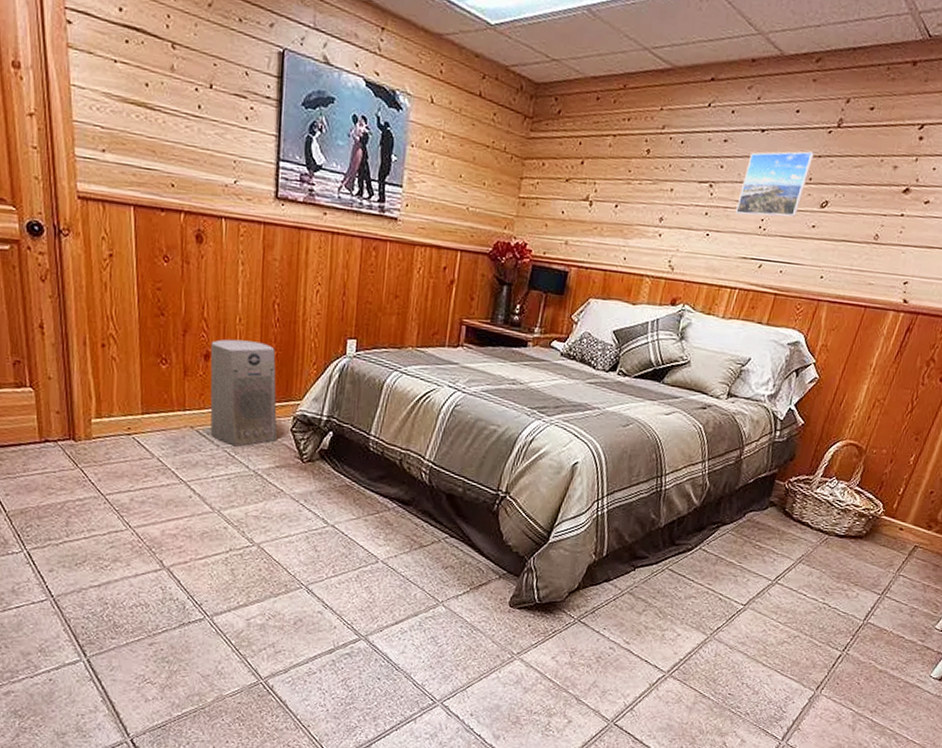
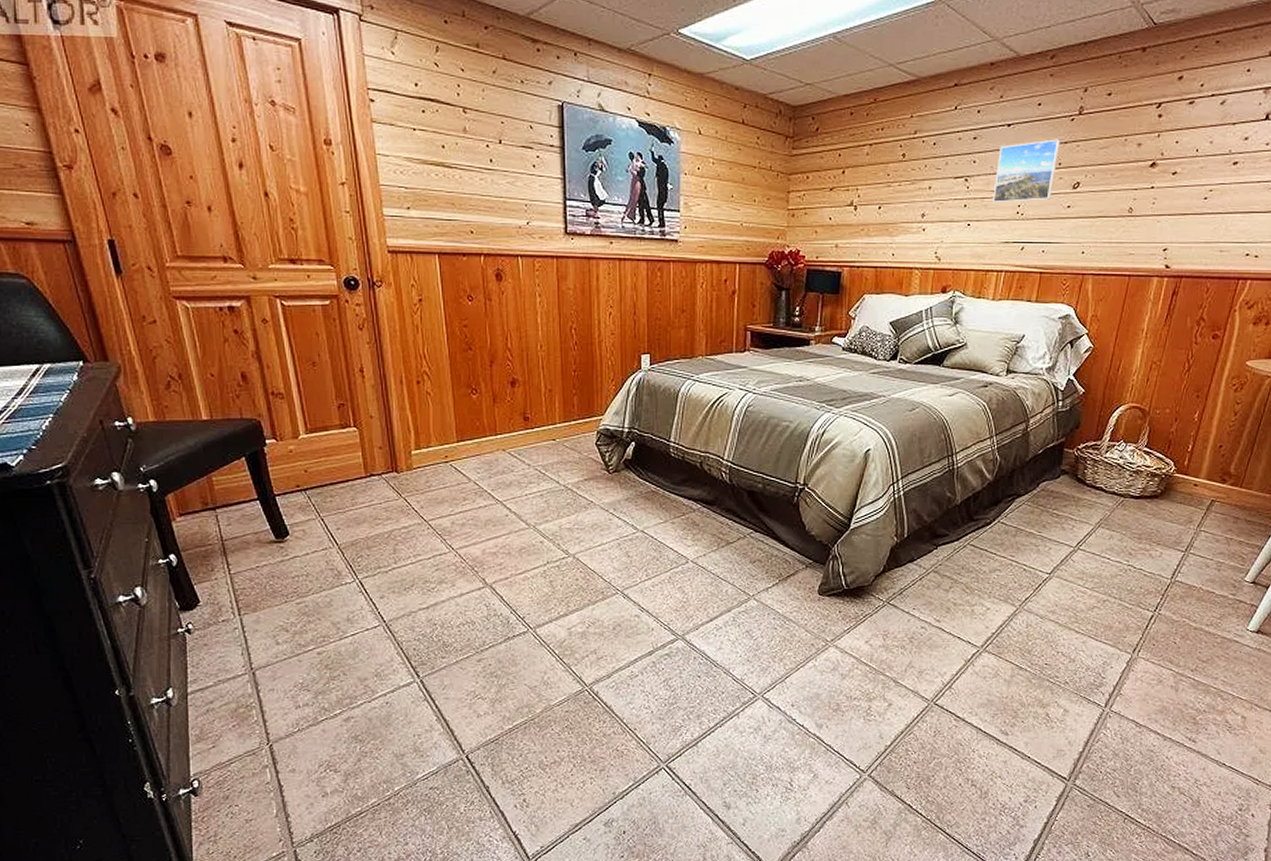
air purifier: present [210,339,277,447] -> none [516,365,583,464]

